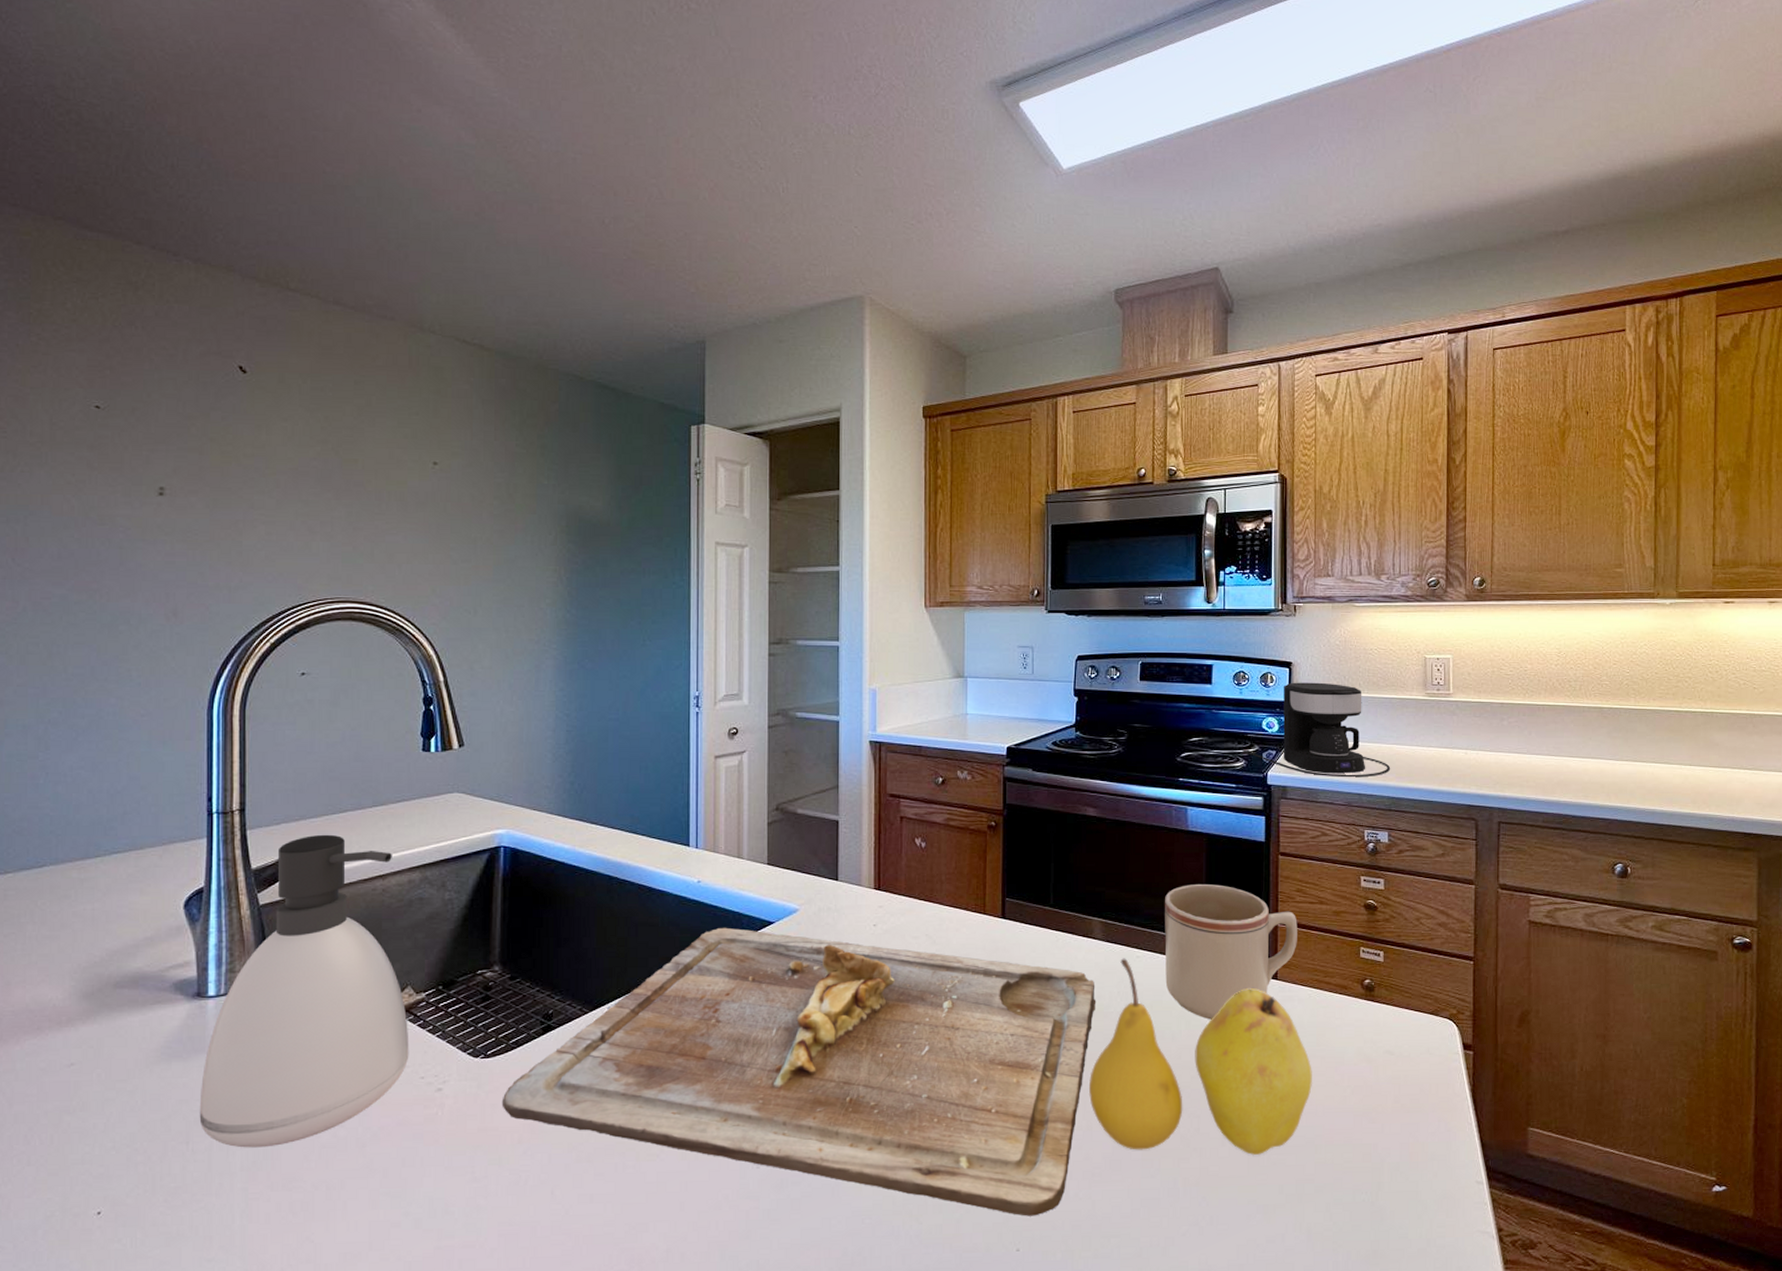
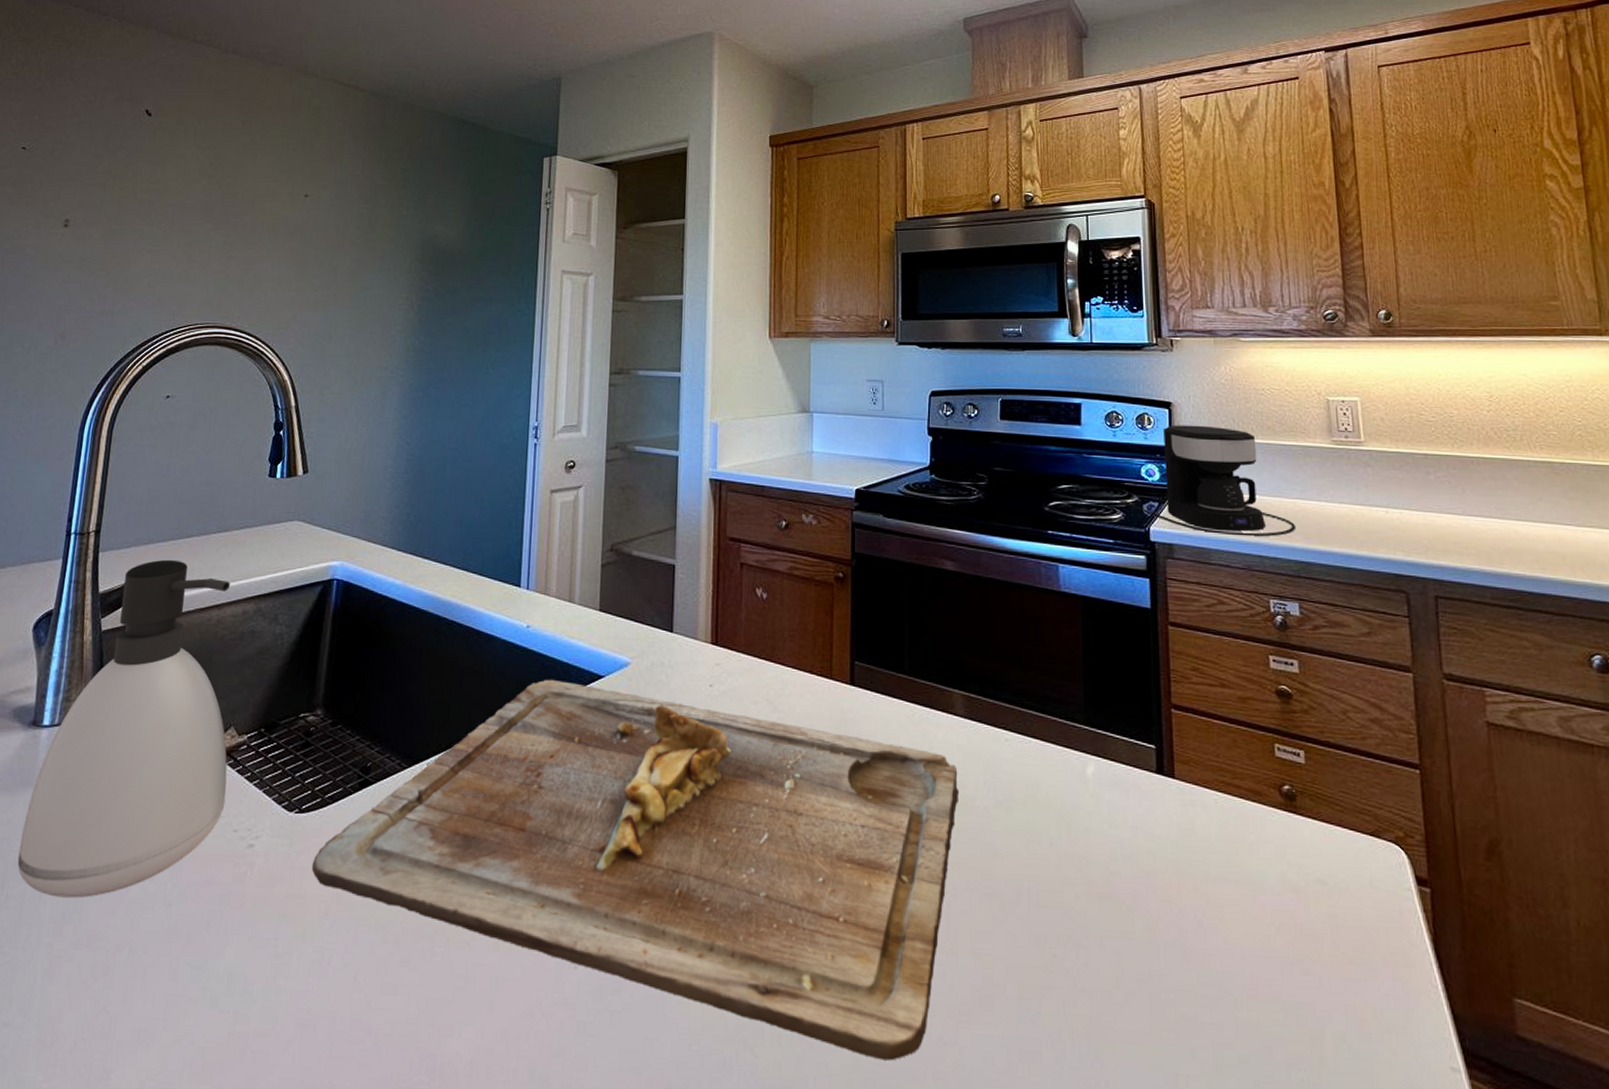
fruit: present [1088,958,1183,1150] -> none [952,740,1067,986]
mug: present [1164,884,1298,1020] -> none [1035,656,1197,824]
fruit: present [1195,988,1312,1155] -> none [1078,787,1226,1005]

